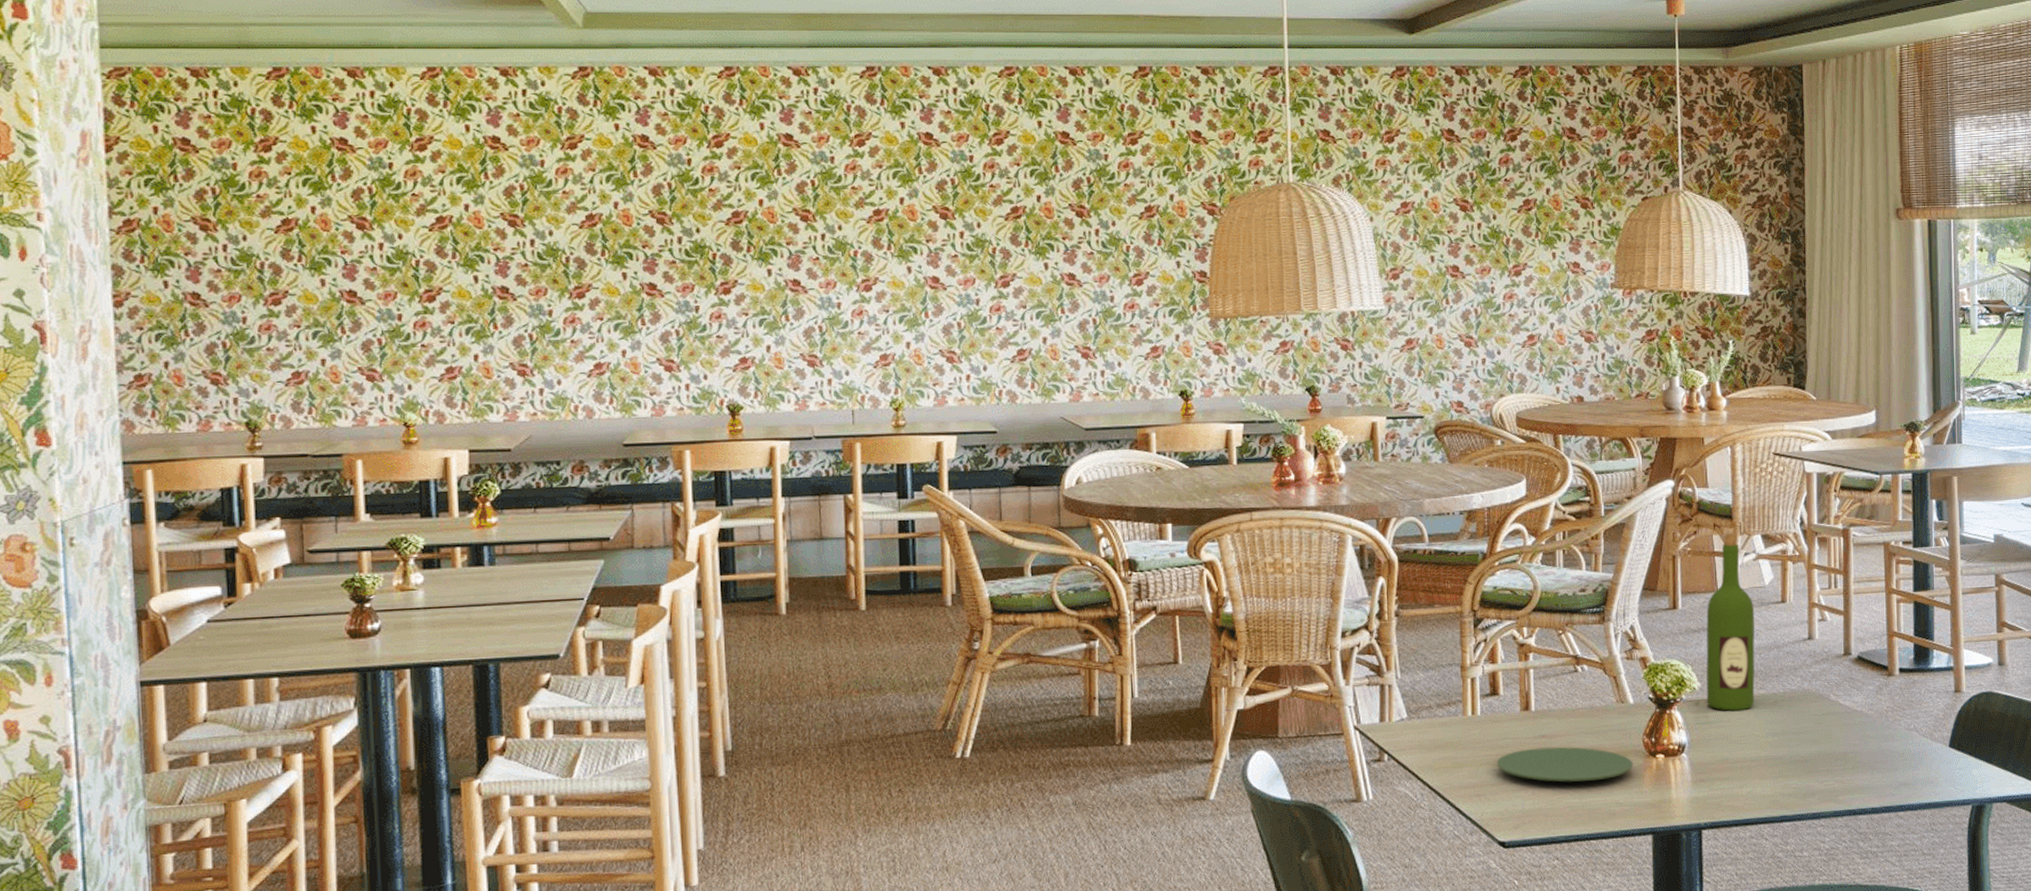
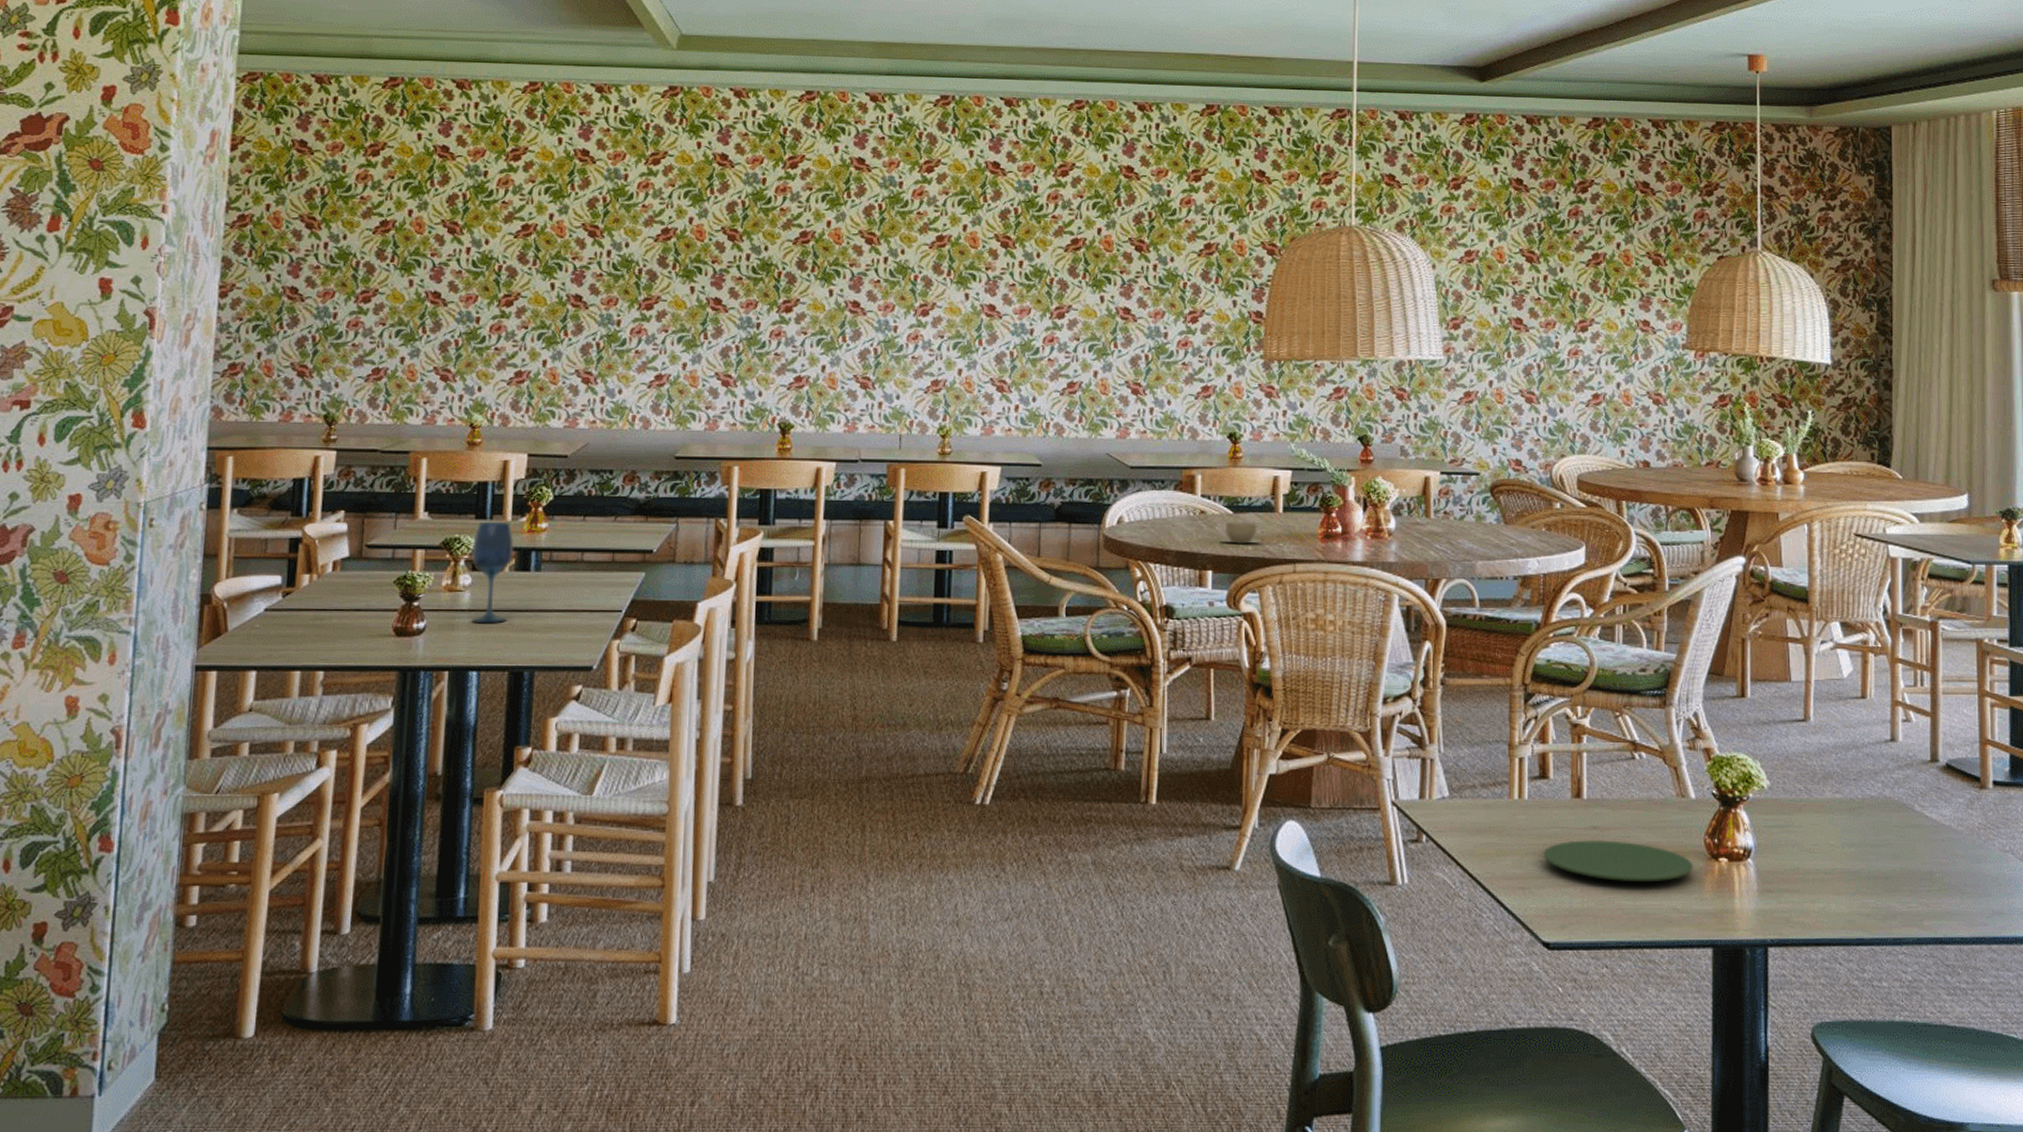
wineglass: none [419,518,465,621] -> present [470,521,514,624]
teacup: none [1178,474,1217,497] -> present [1220,521,1261,545]
wine bottle: present [1705,532,1755,711] -> none [1776,617,1832,815]

